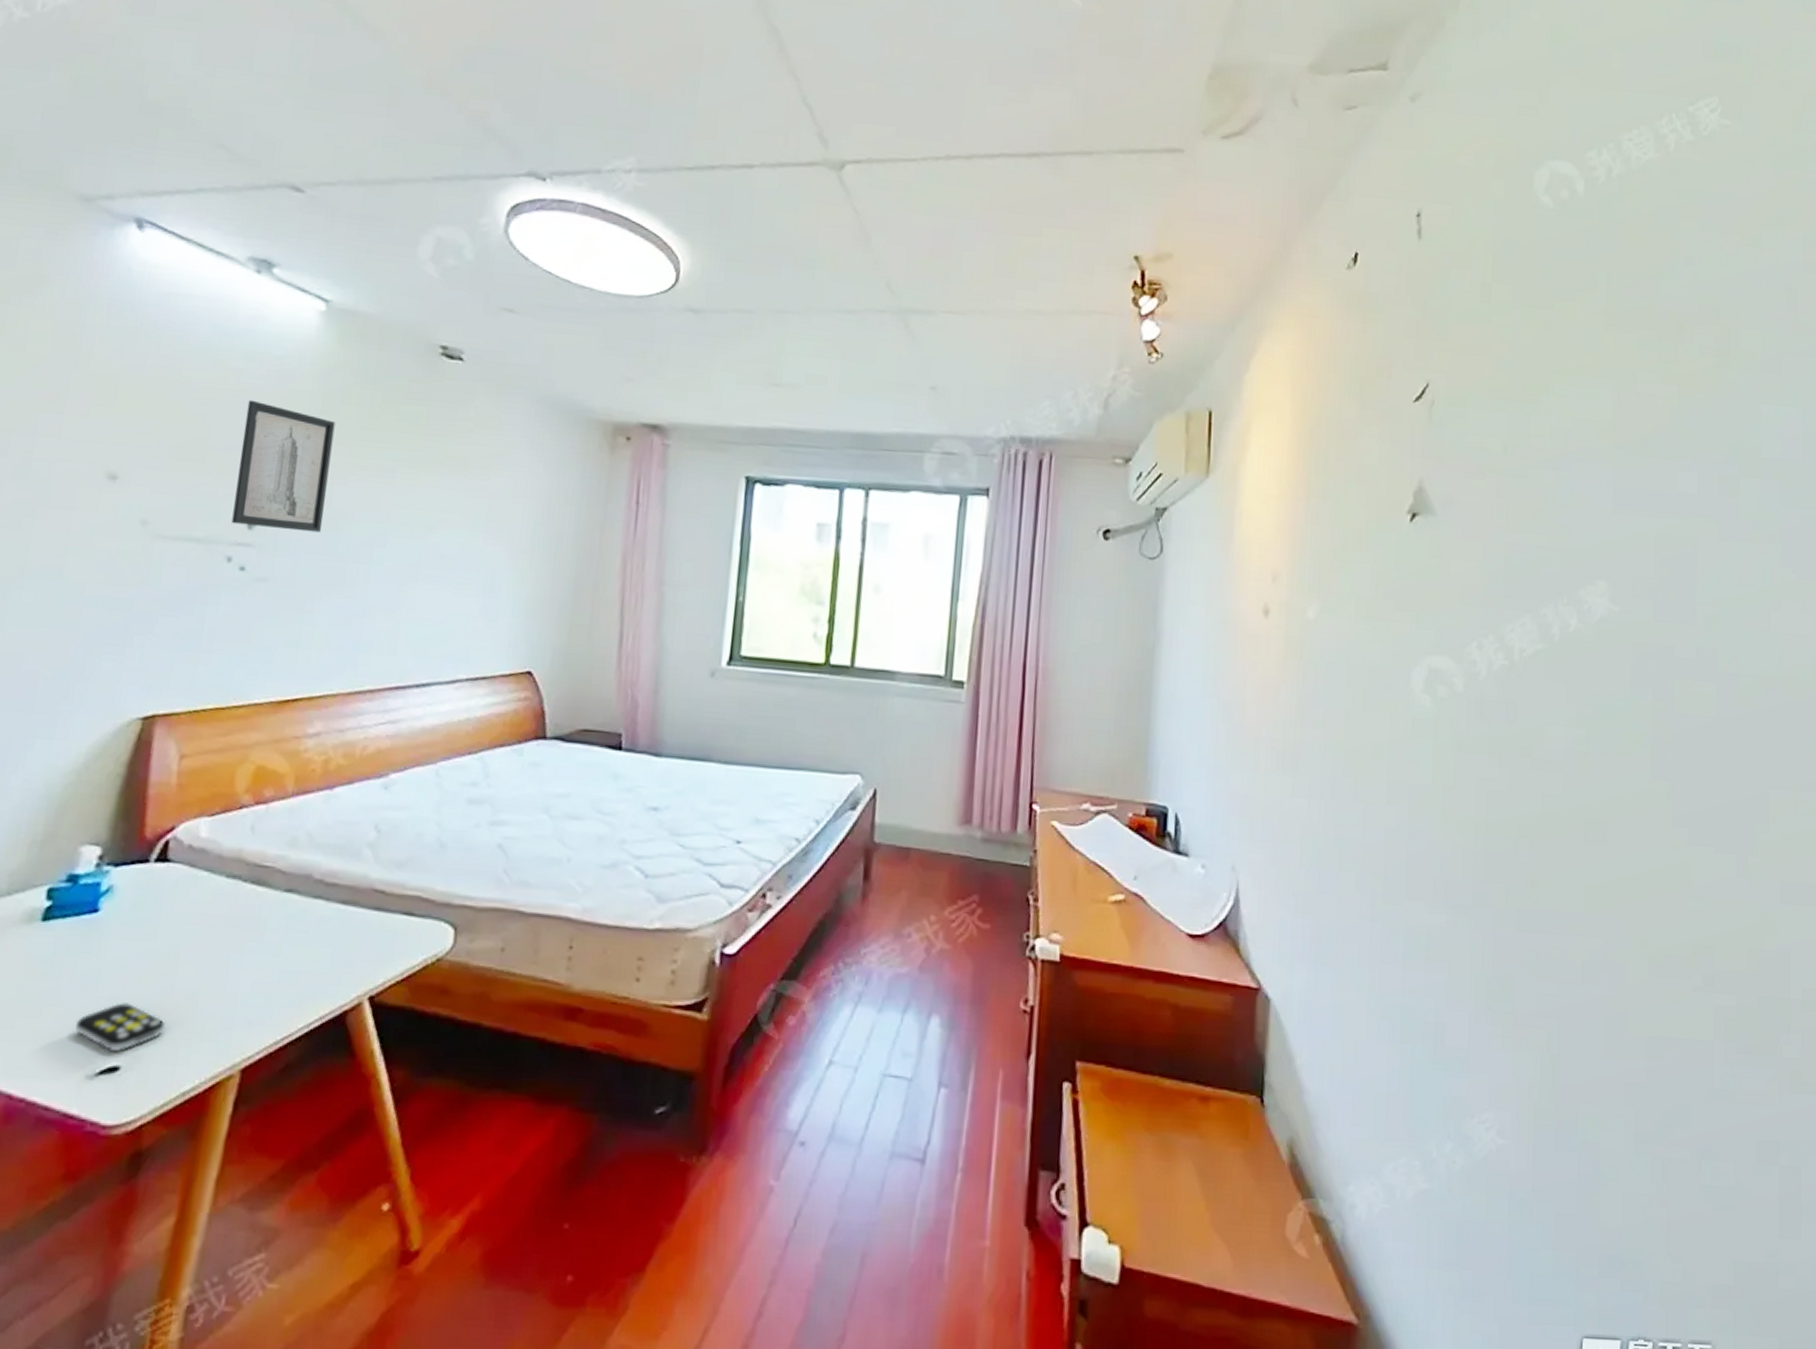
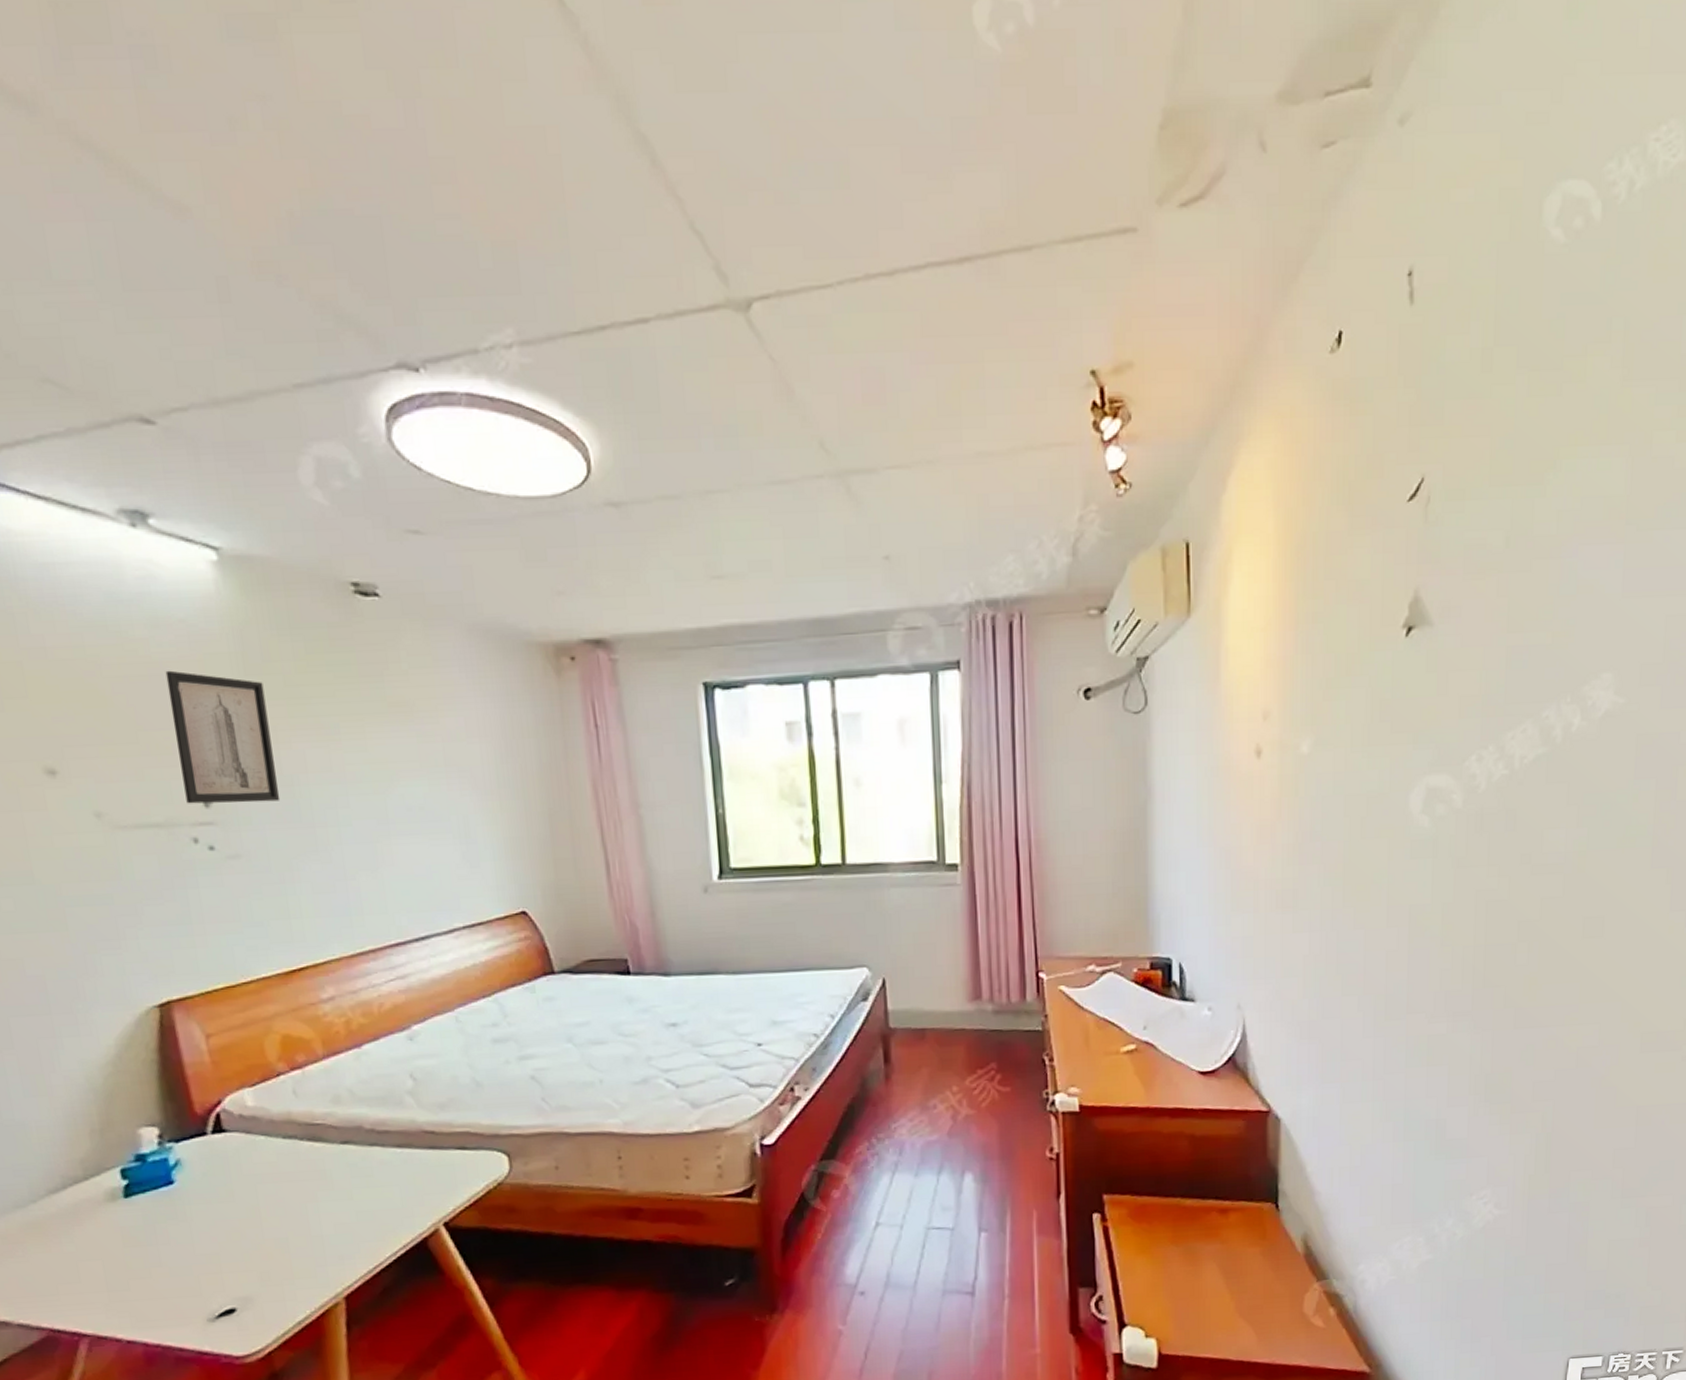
remote control: present [75,1003,166,1051] -> none [185,1256,267,1297]

